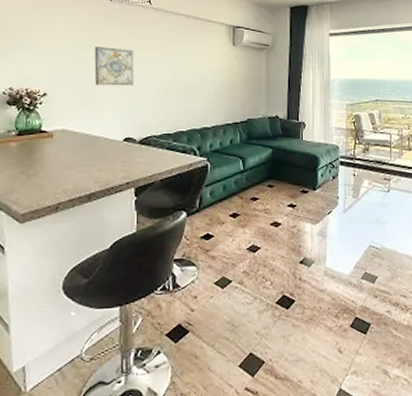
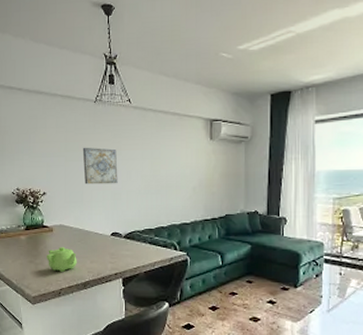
teapot: none [43,153,81,183] -> present [47,246,77,272]

